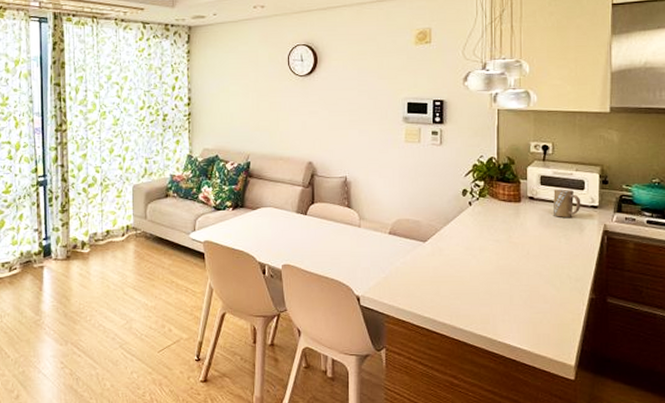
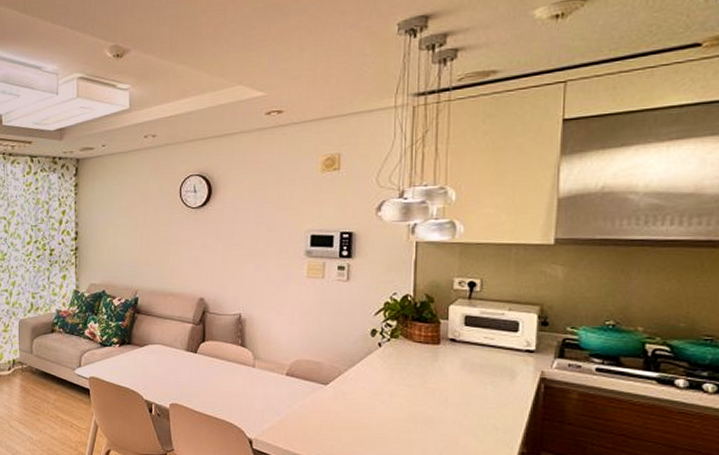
mug: present [552,189,581,217] -> none [478,330,514,362]

